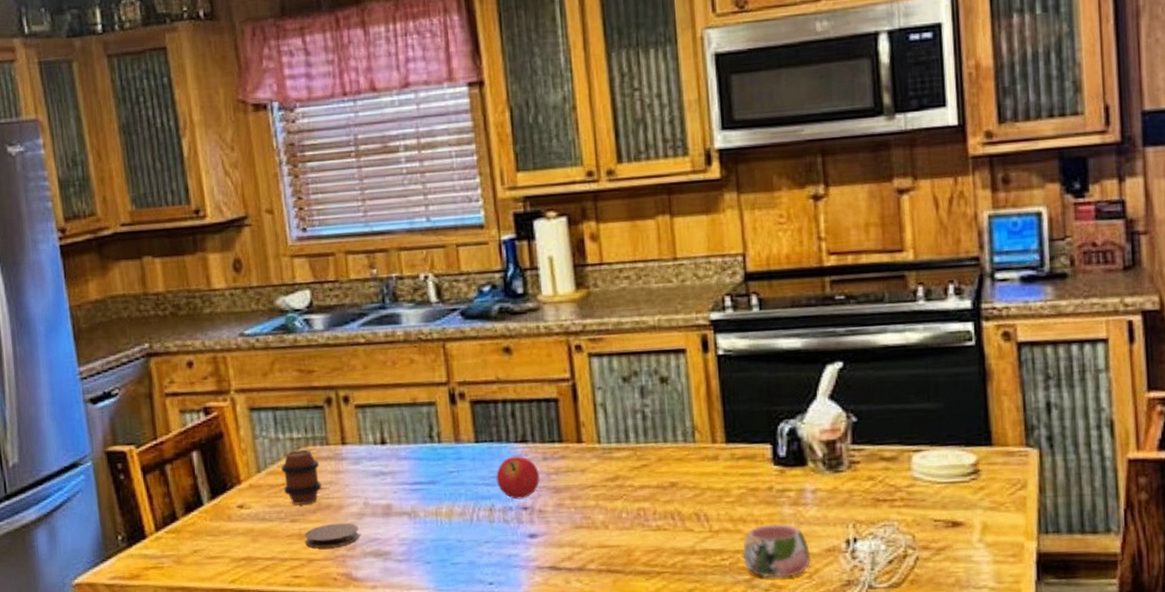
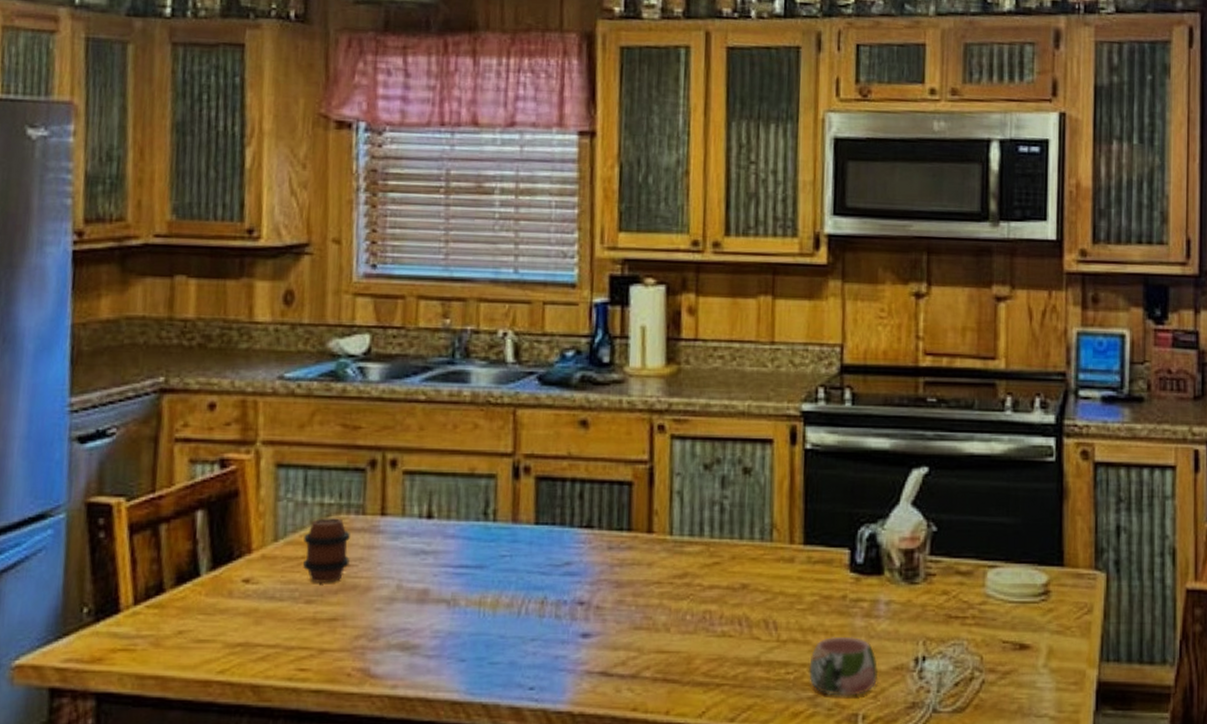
coaster: present [304,522,360,548] -> none [319,607,387,636]
fruit: present [496,456,540,500] -> none [553,542,602,592]

